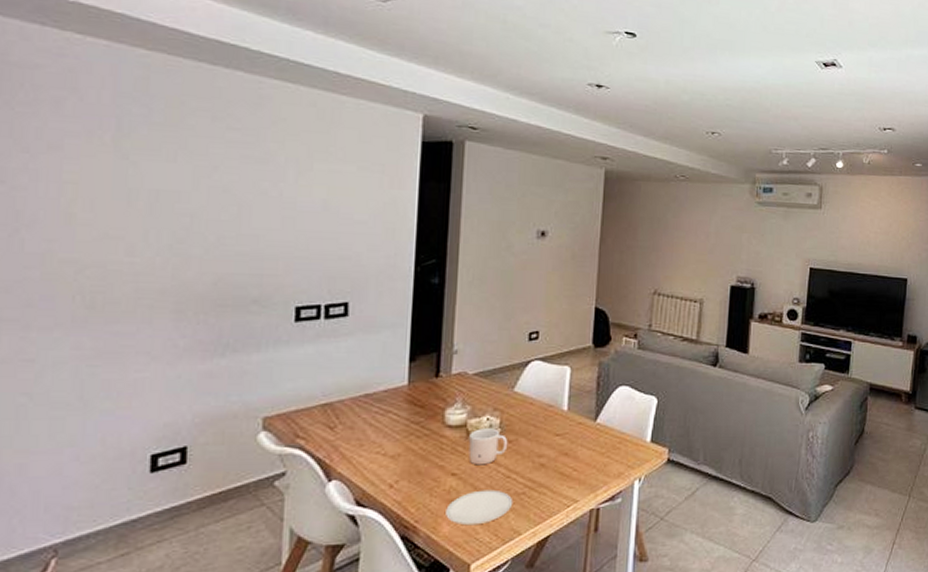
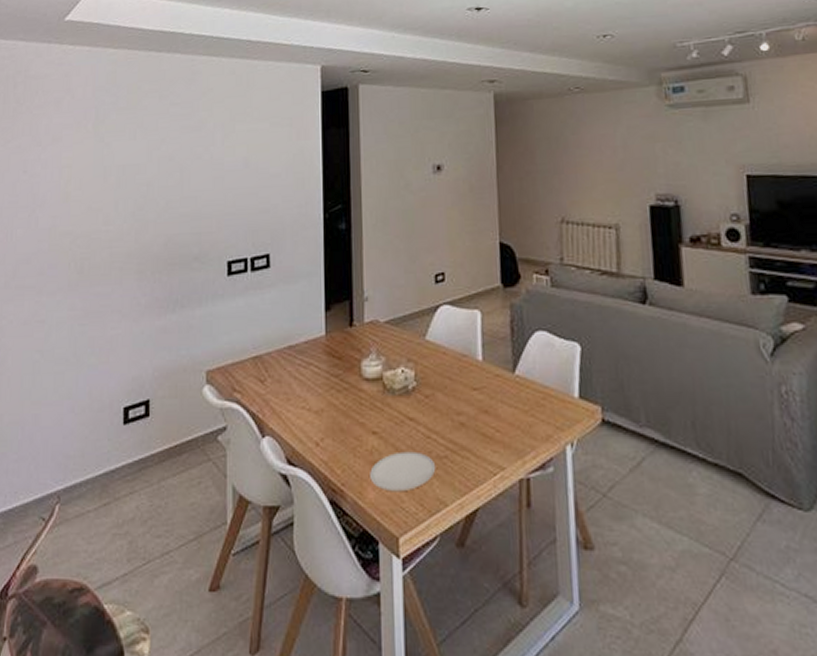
mug: present [468,428,508,465] -> none [386,381,425,423]

